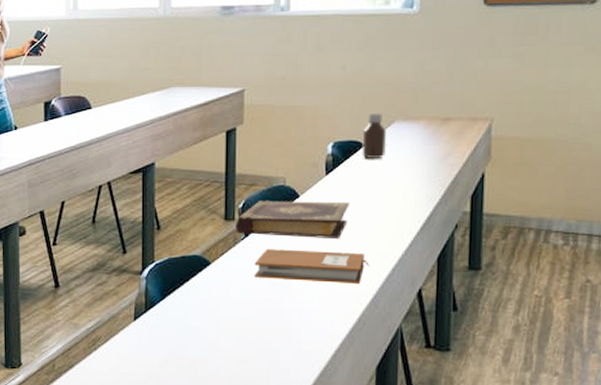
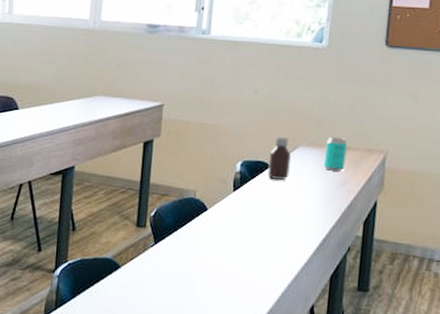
book: present [235,200,349,240] -> none [146,210,253,253]
notebook: present [254,249,369,285] -> none [160,257,268,297]
beverage can: none [422,108,448,145] -> present [323,137,347,172]

